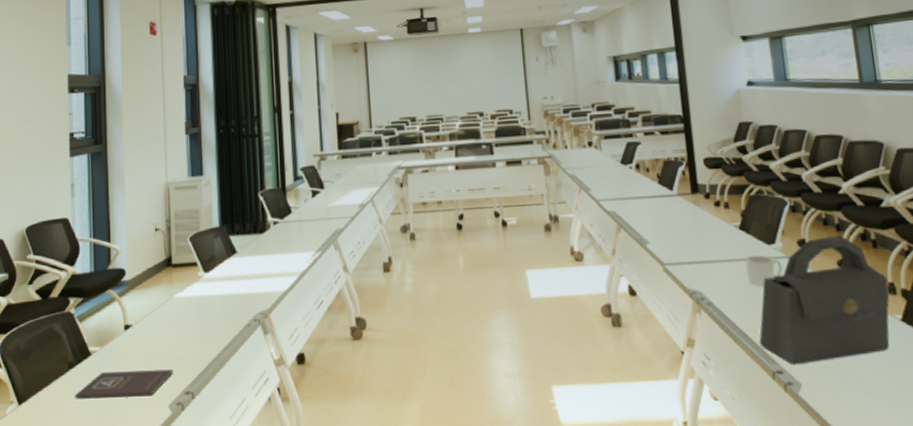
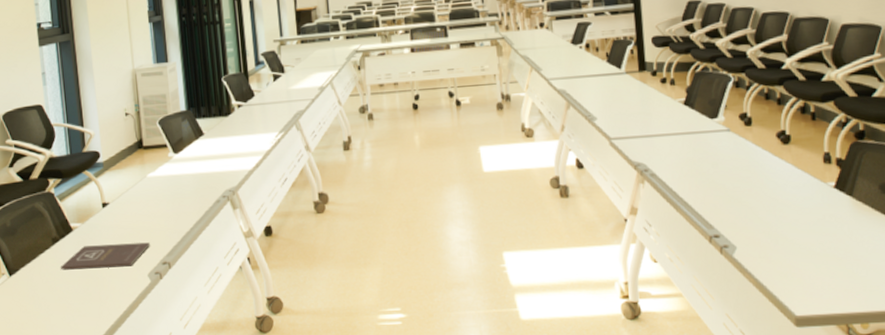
mug: present [745,255,783,287] -> none [688,128,724,159]
handbag: present [759,235,890,364] -> none [698,108,825,229]

